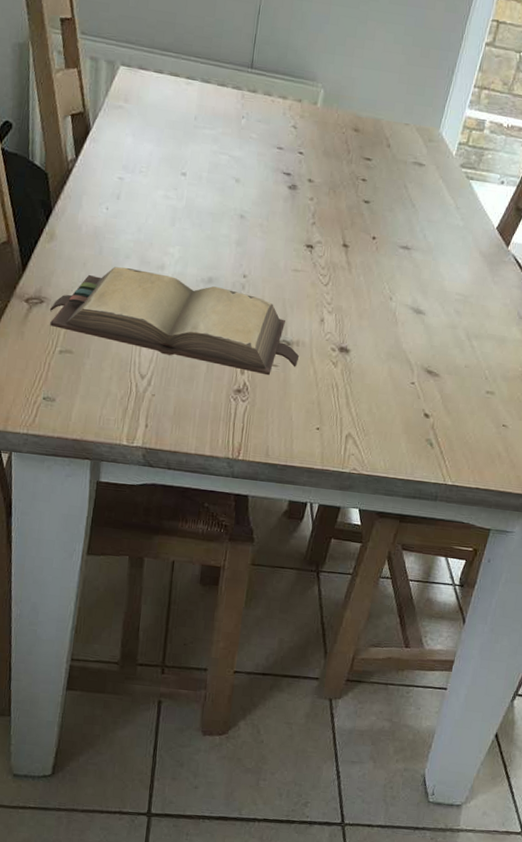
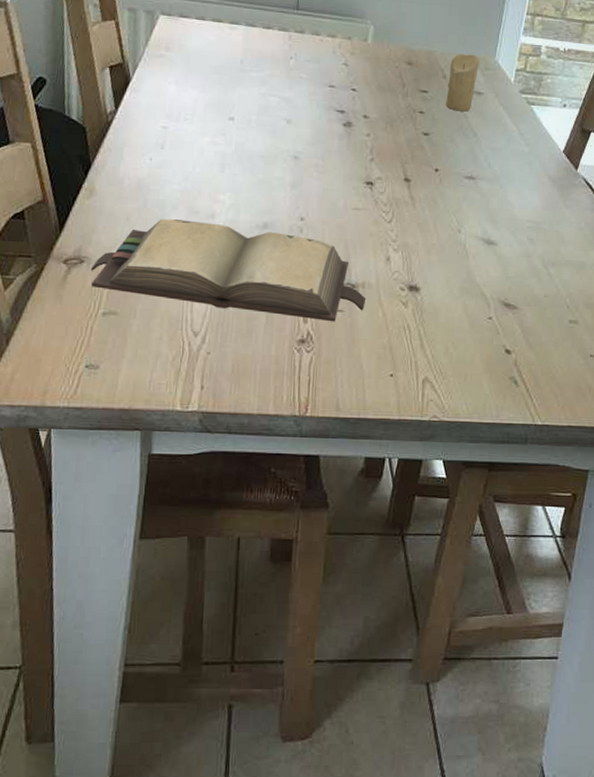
candle: none [388,123,425,182] -> present [446,53,480,112]

